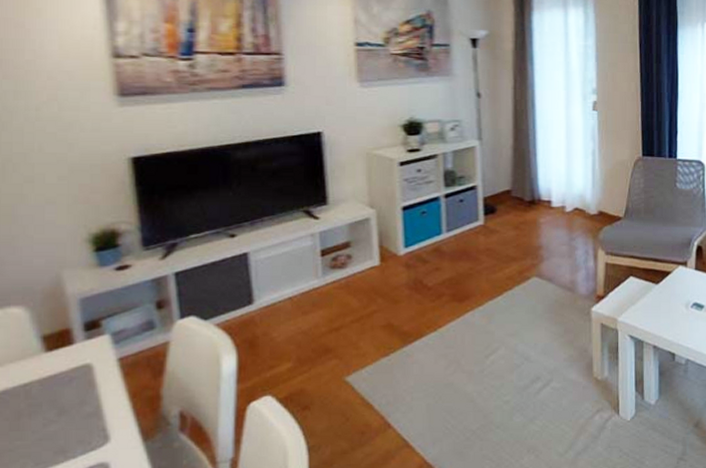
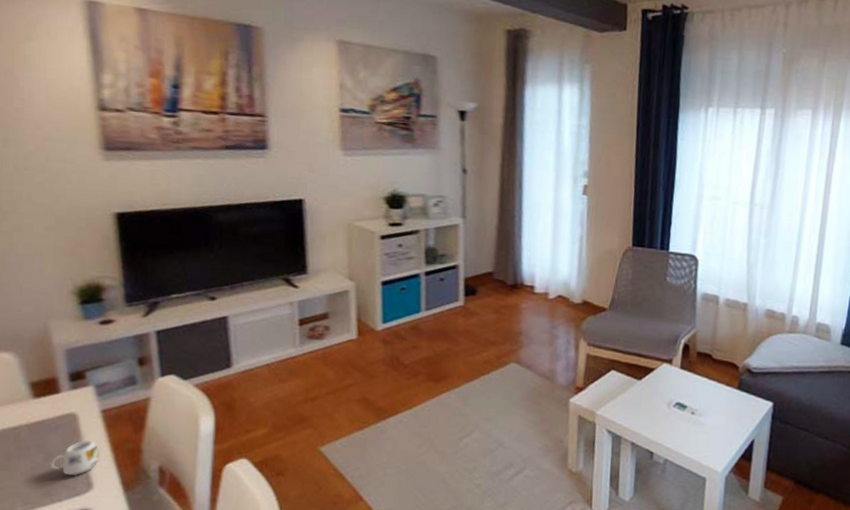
mug: none [64,390,117,430] -> present [51,439,100,476]

